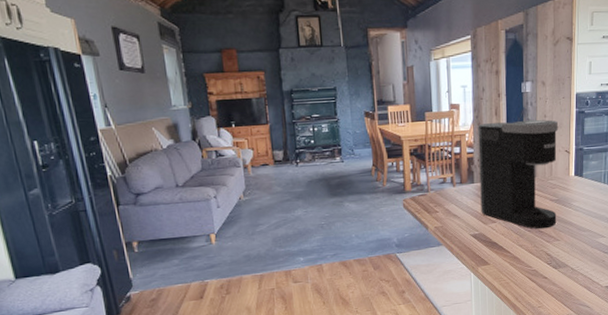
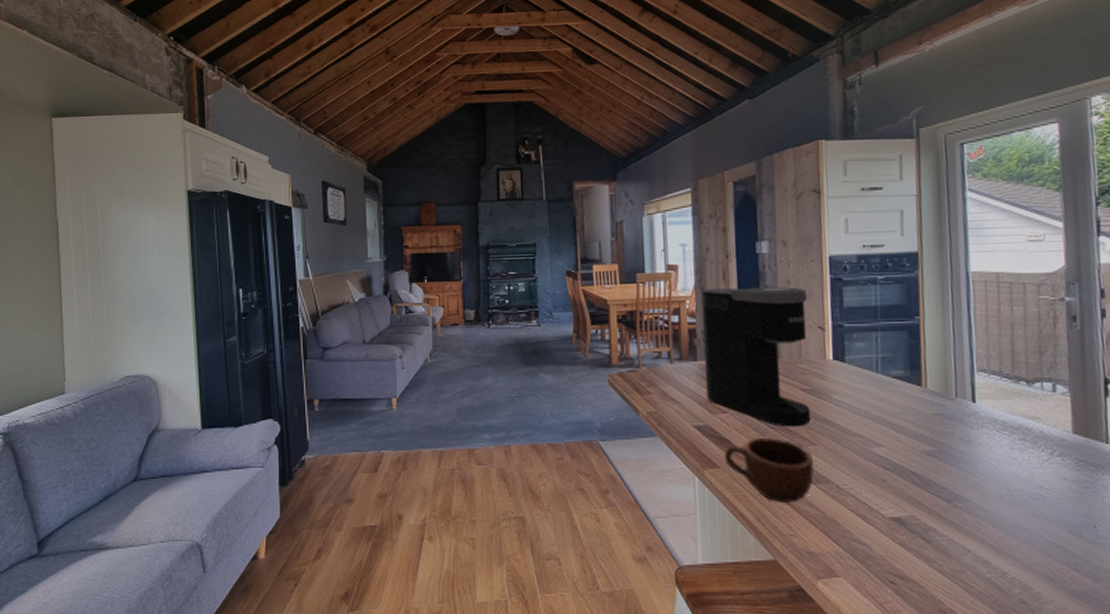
mug: none [493,238,557,285] -> present [724,437,815,502]

